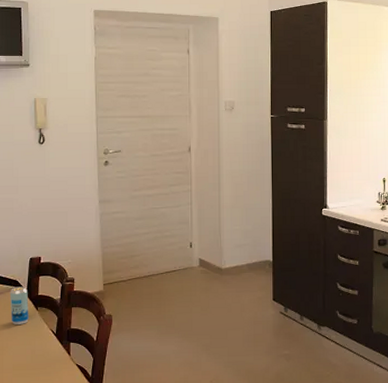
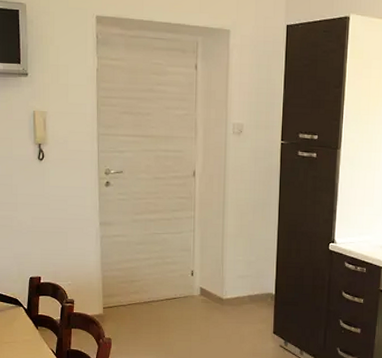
beverage can: present [10,286,29,325] -> none [10,305,29,342]

